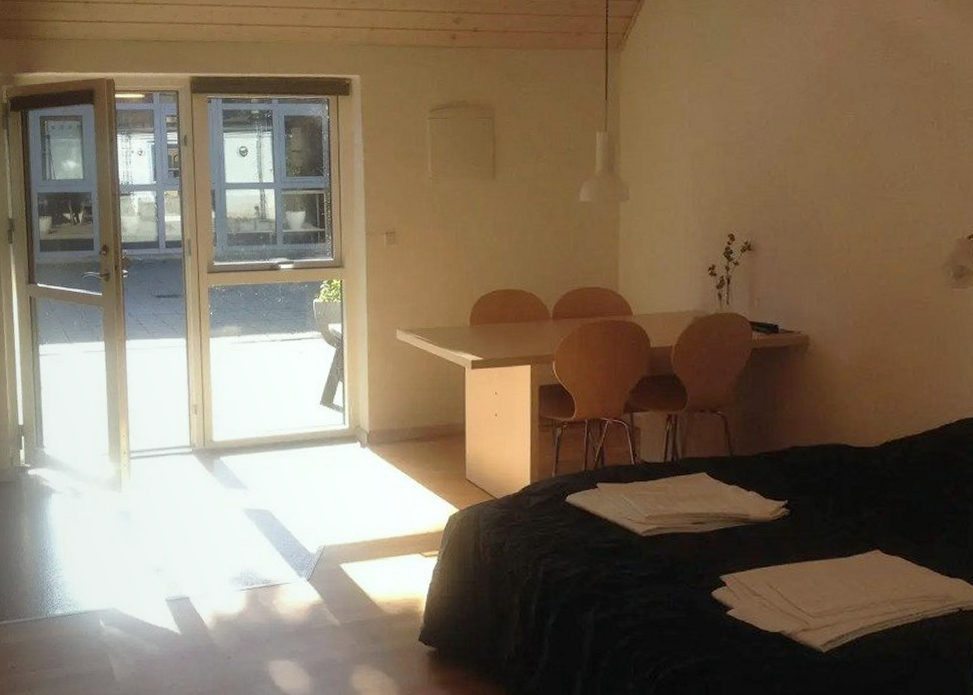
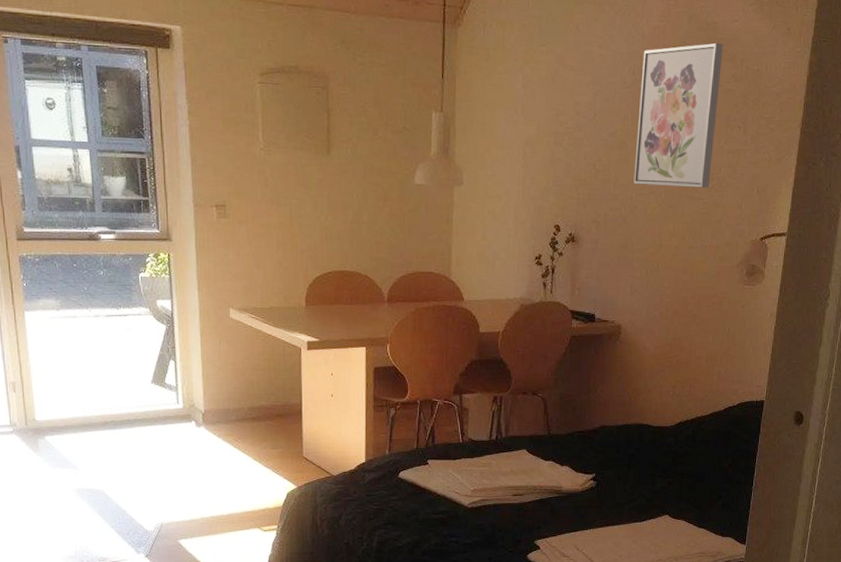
wall art: none [814,41,907,189] -> present [633,42,723,188]

